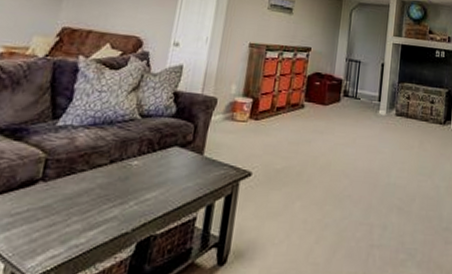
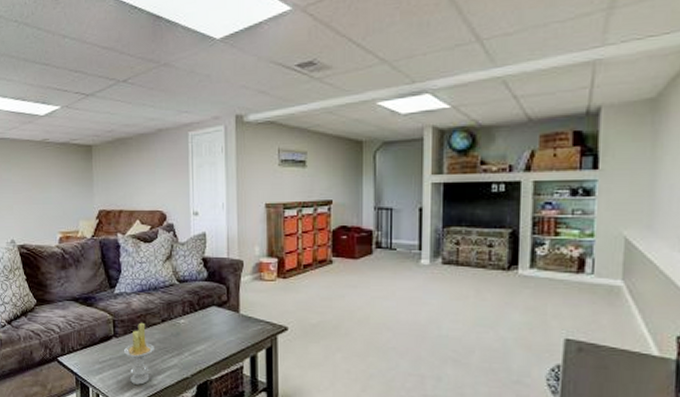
candle: none [49,163,93,244] -> present [124,322,154,385]

